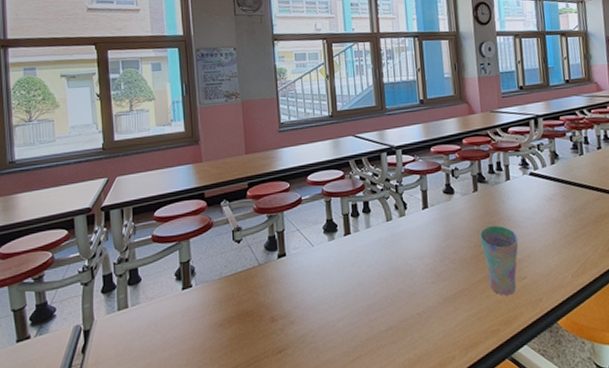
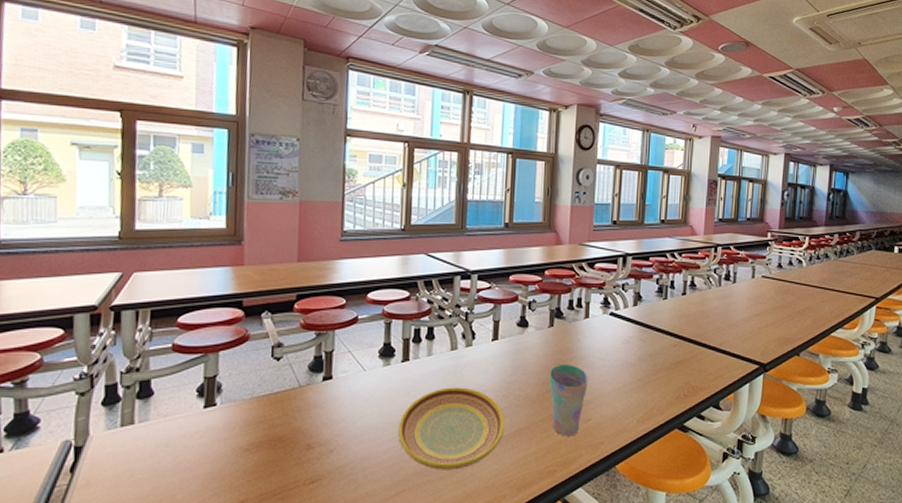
plate: none [348,255,446,335] -> present [398,387,505,470]

